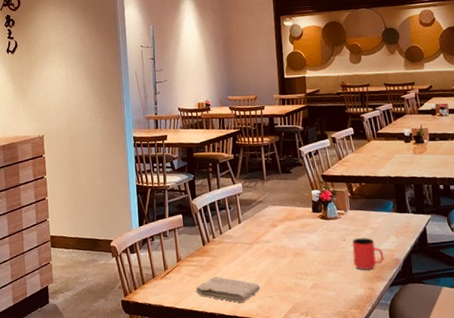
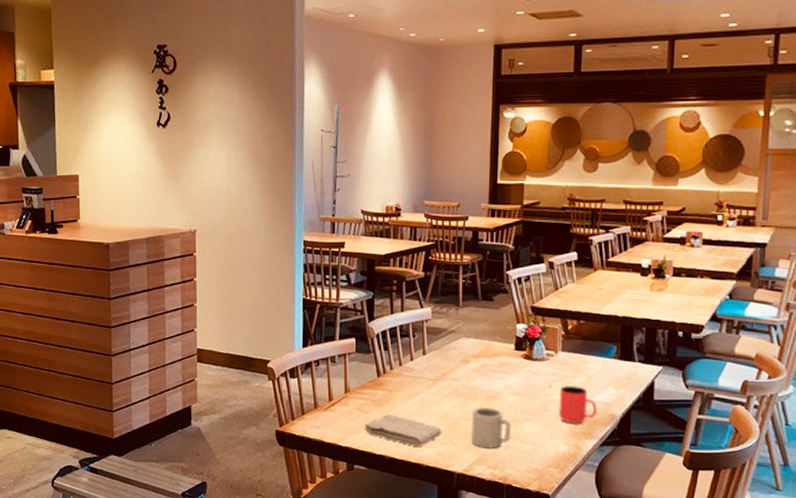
cup: none [283,262,317,298] -> present [470,406,512,449]

